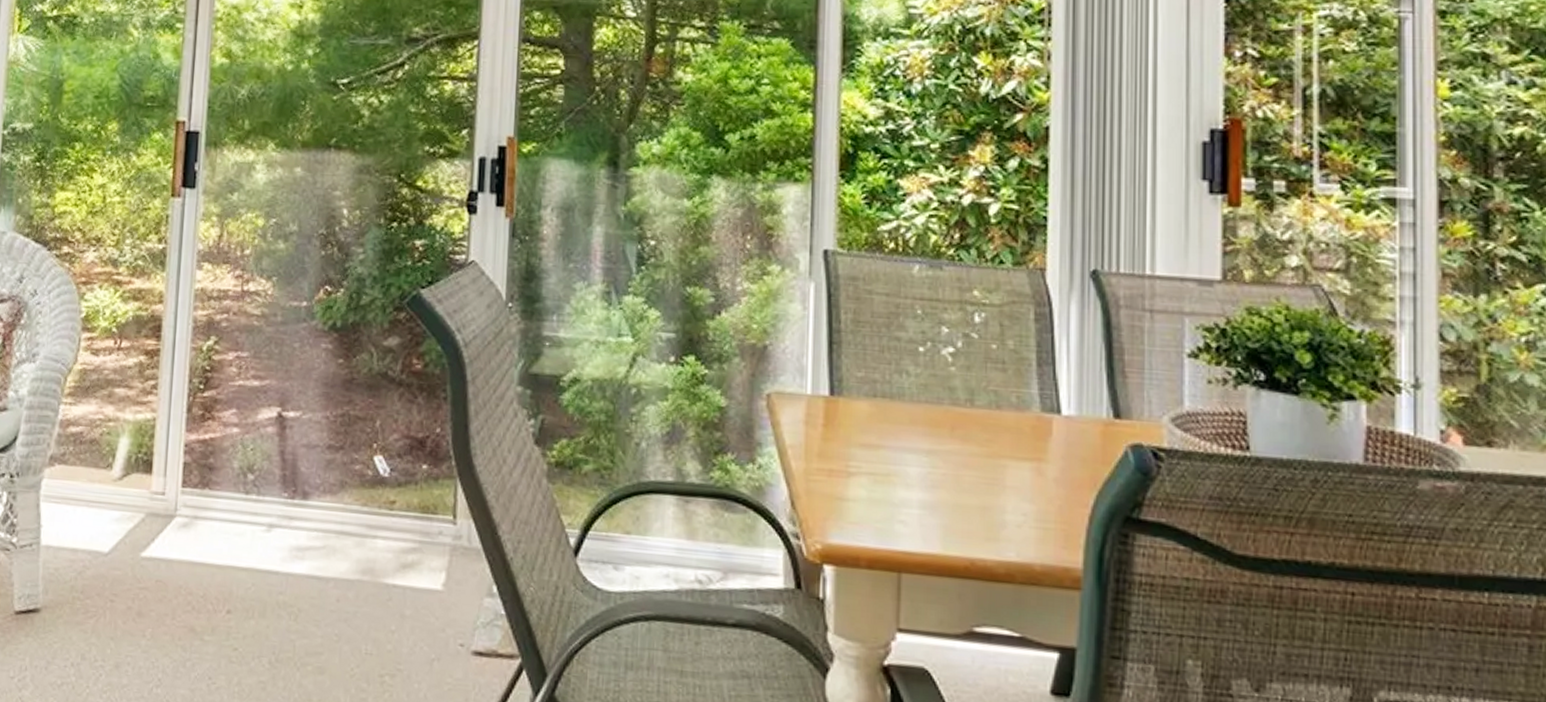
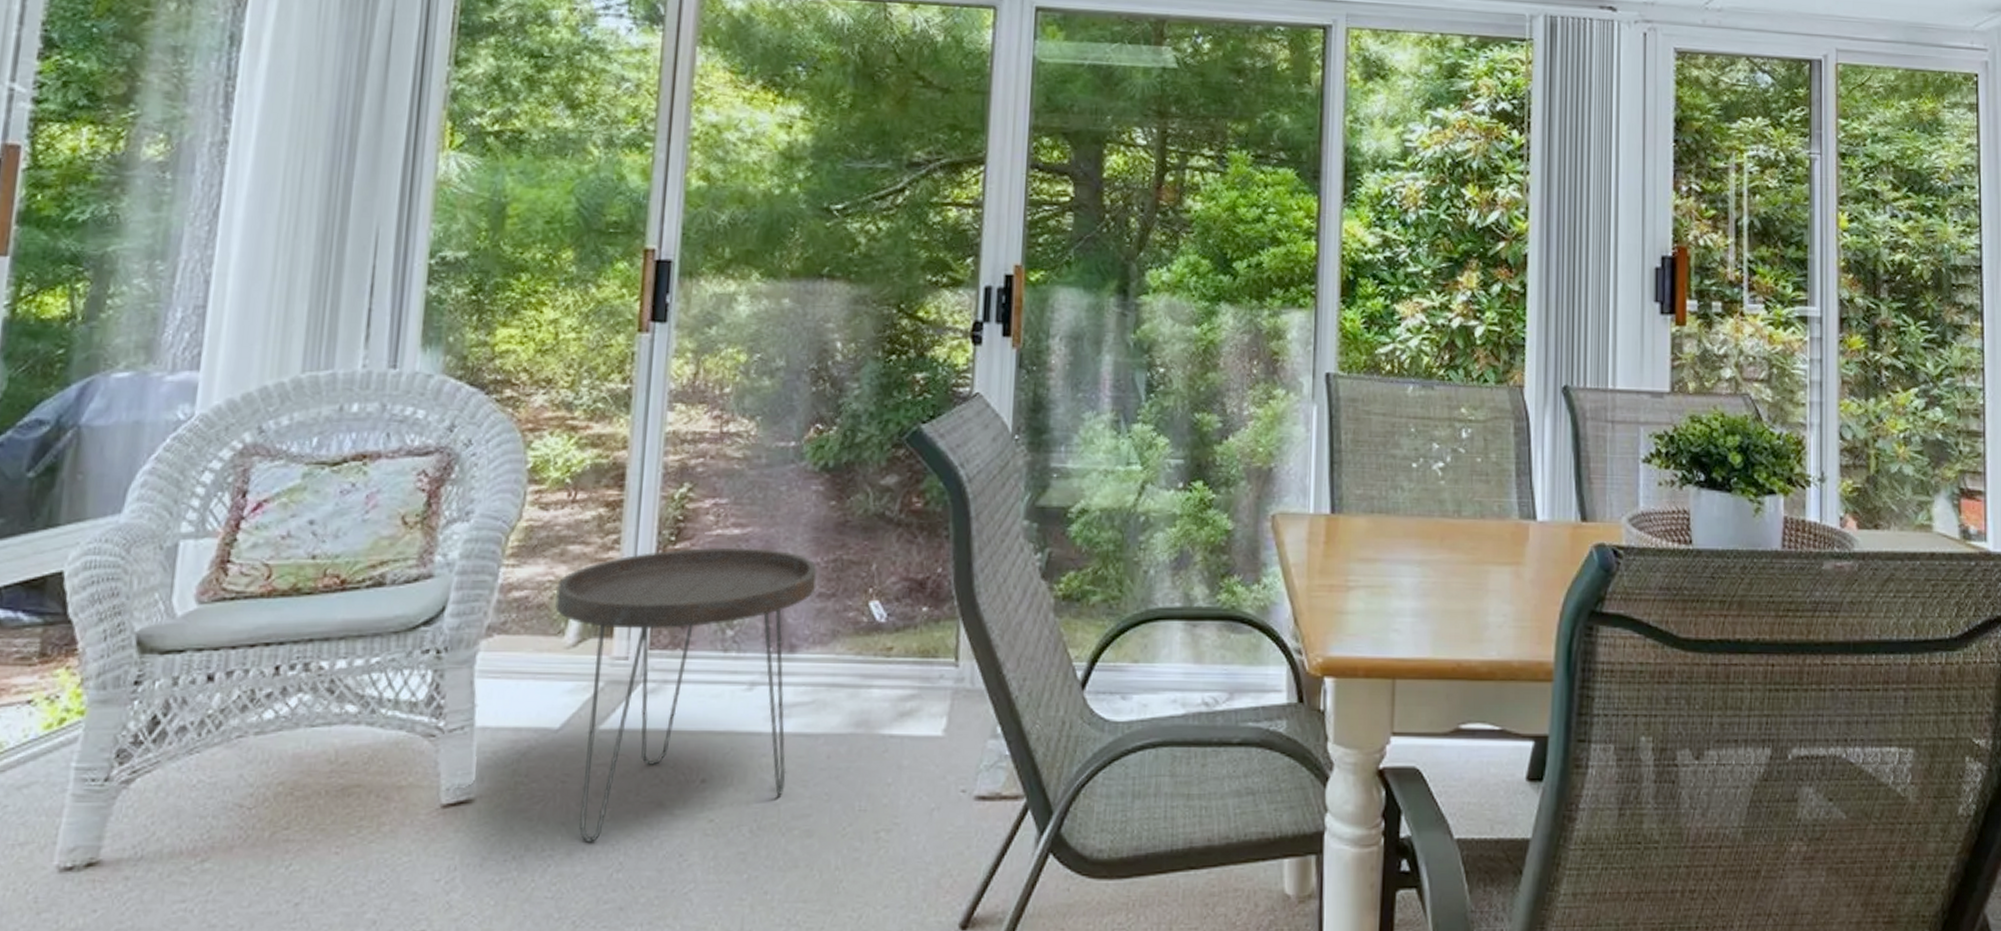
side table: none [104,396,327,659] -> present [555,547,817,844]

